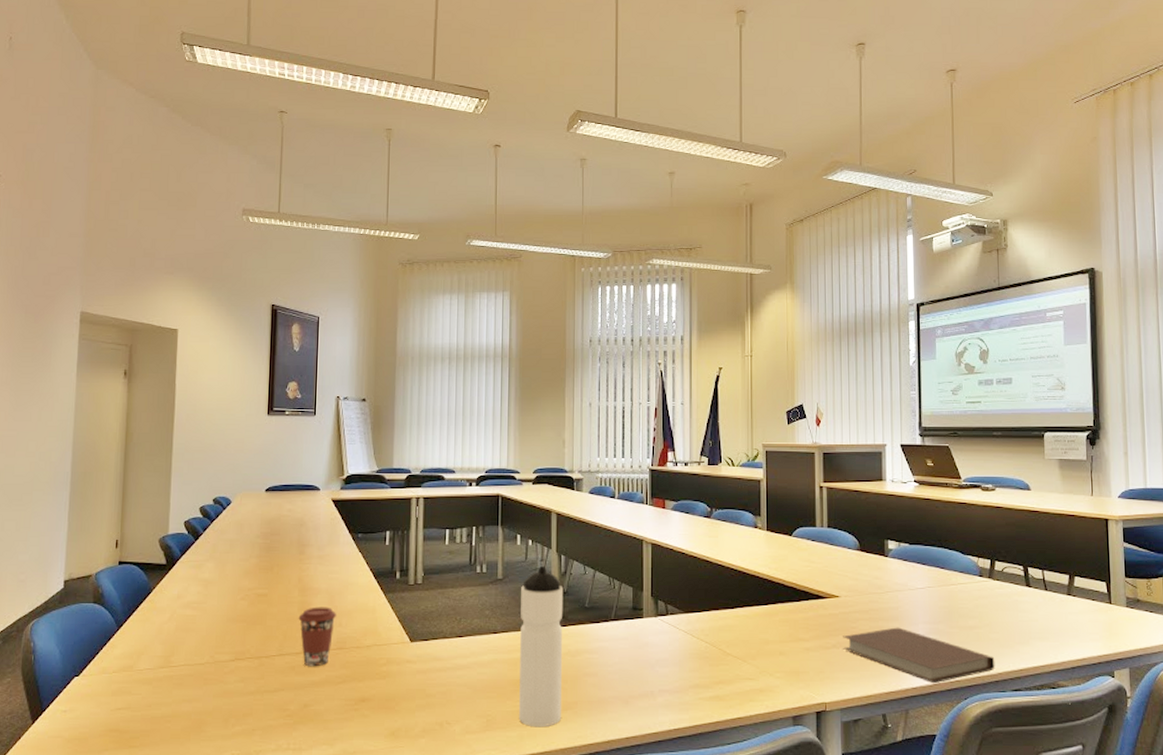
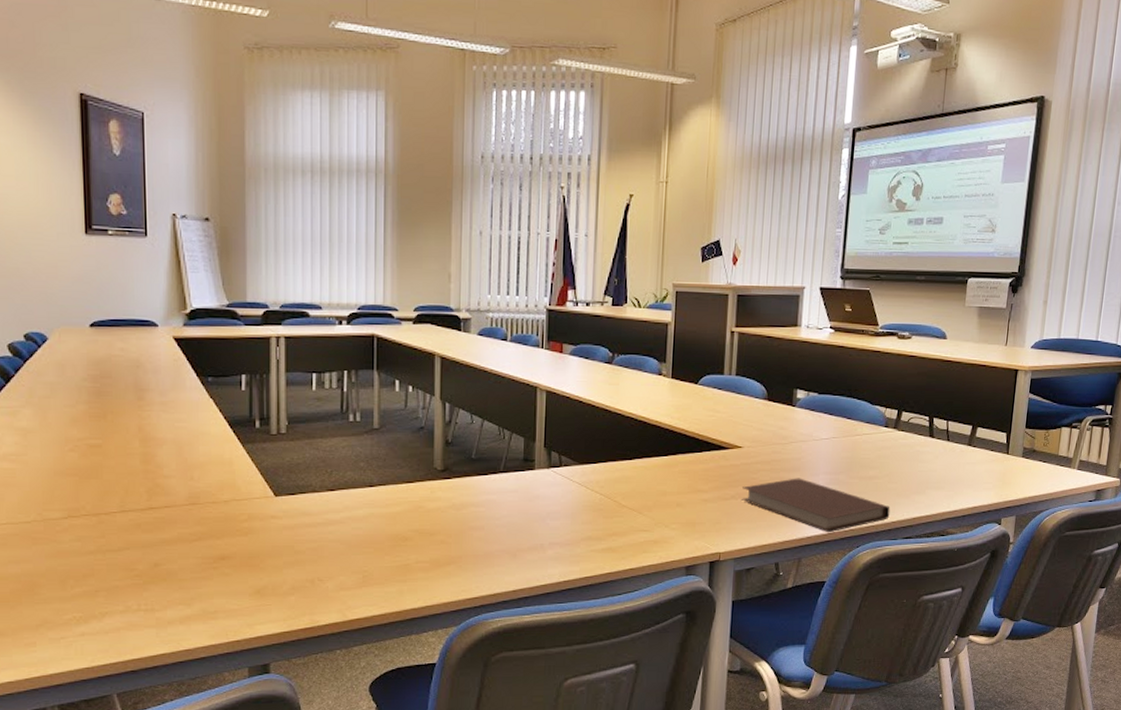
coffee cup: present [298,607,337,667] -> none [141,459,188,524]
water bottle: present [519,567,564,728] -> none [399,415,448,582]

